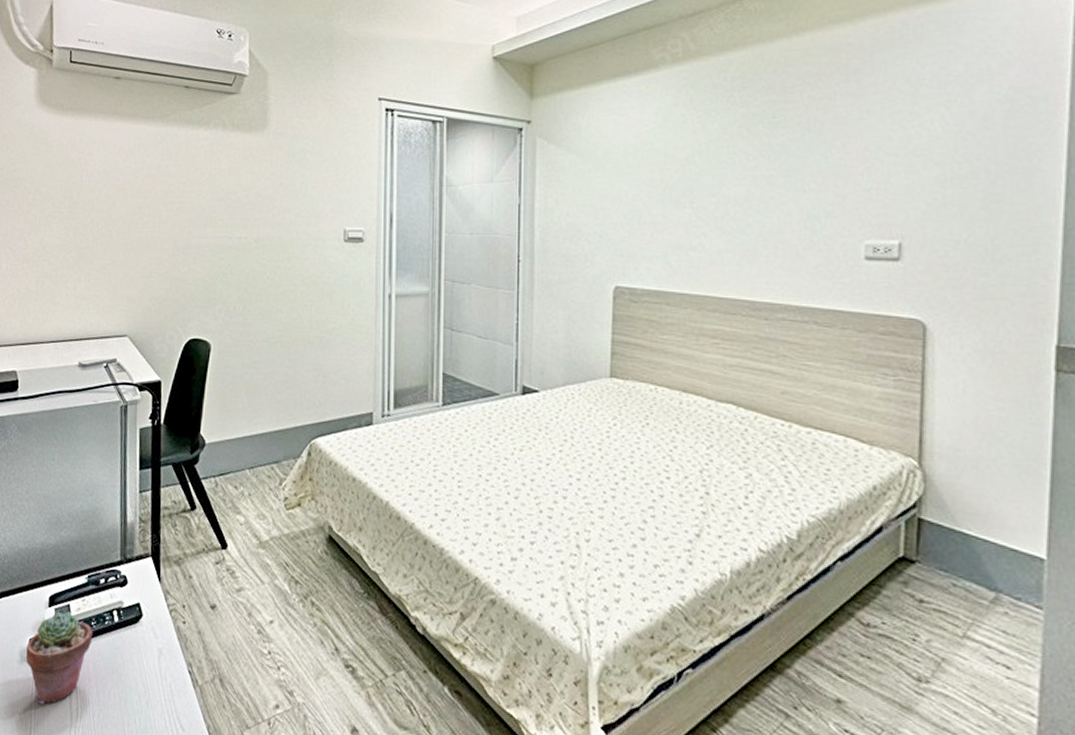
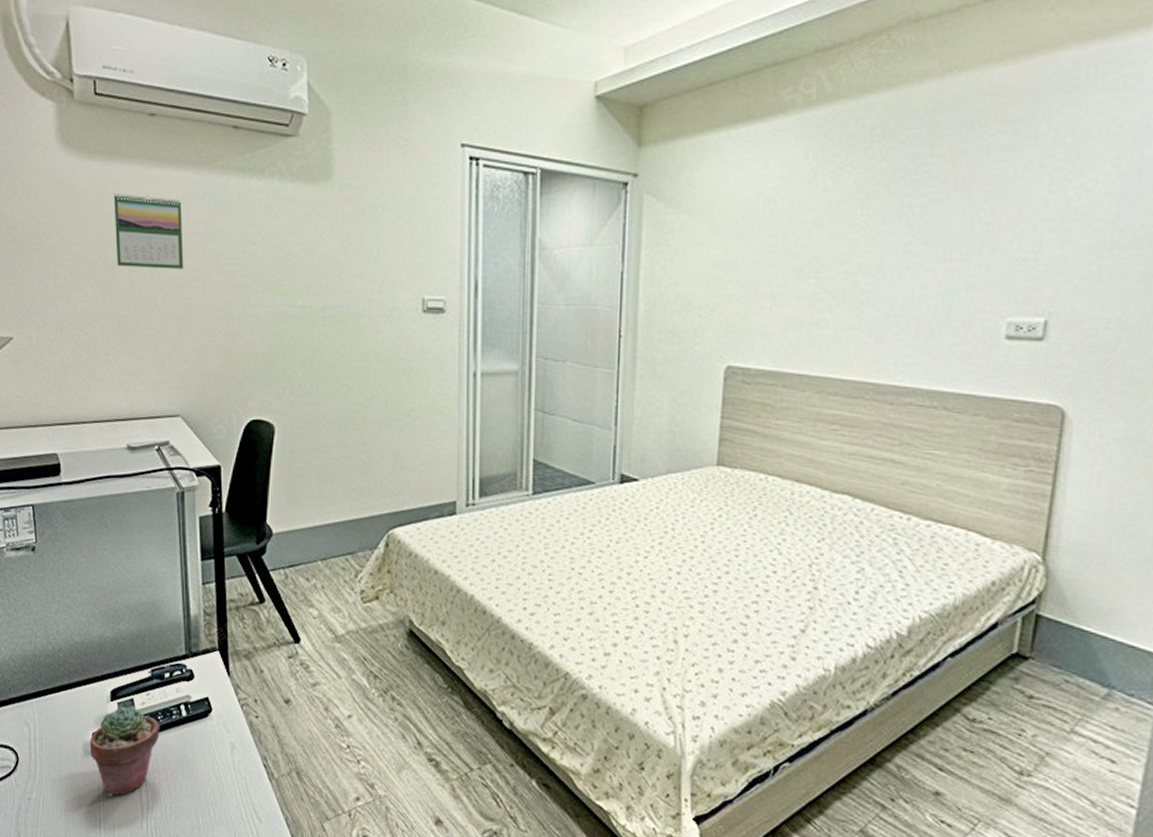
calendar: none [80,143,139,207] -> present [113,194,184,269]

